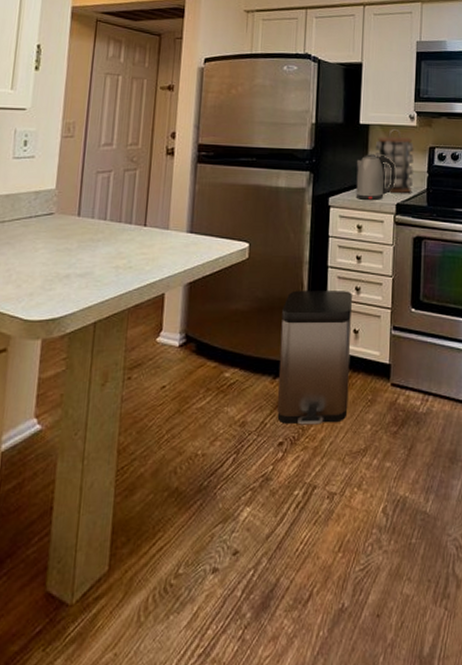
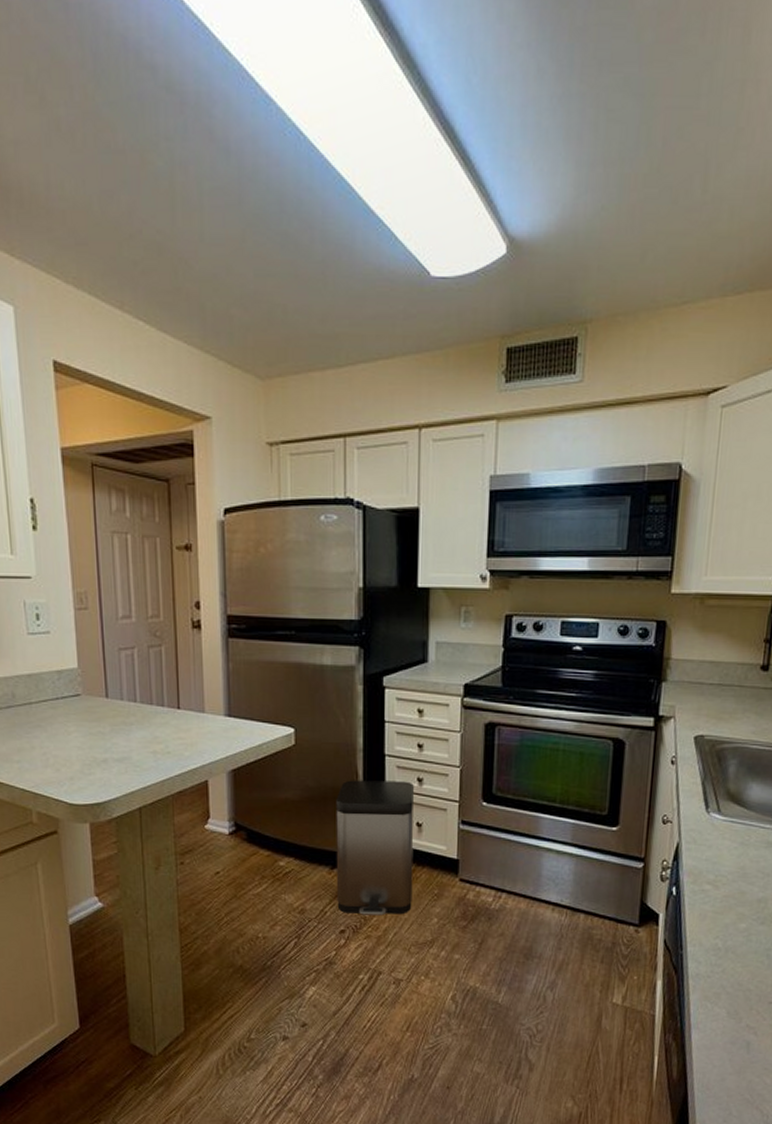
kettle: present [355,154,396,200] -> none [414,625,463,680]
spice rack: present [375,128,414,194] -> none [438,592,486,672]

